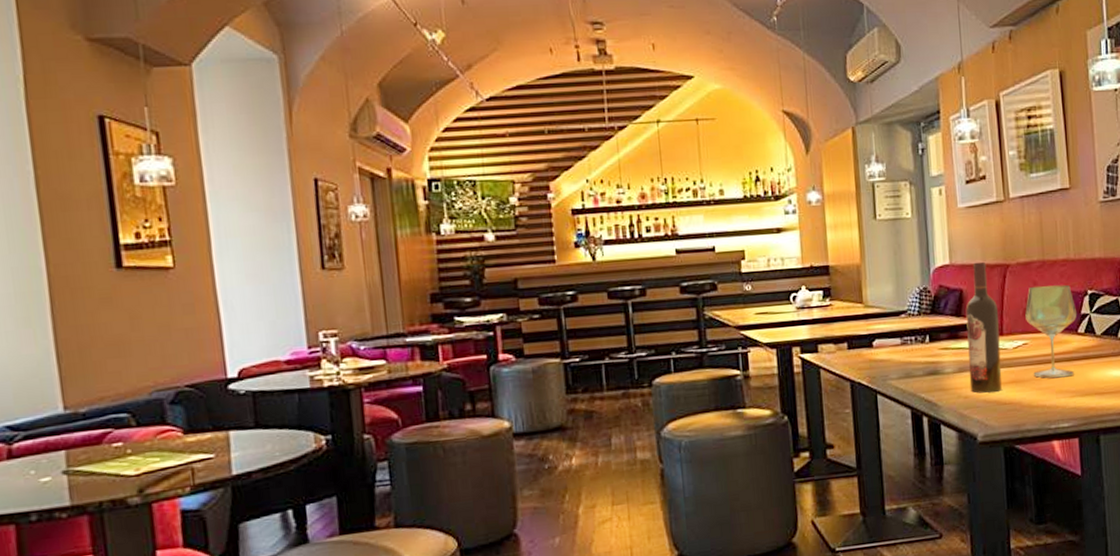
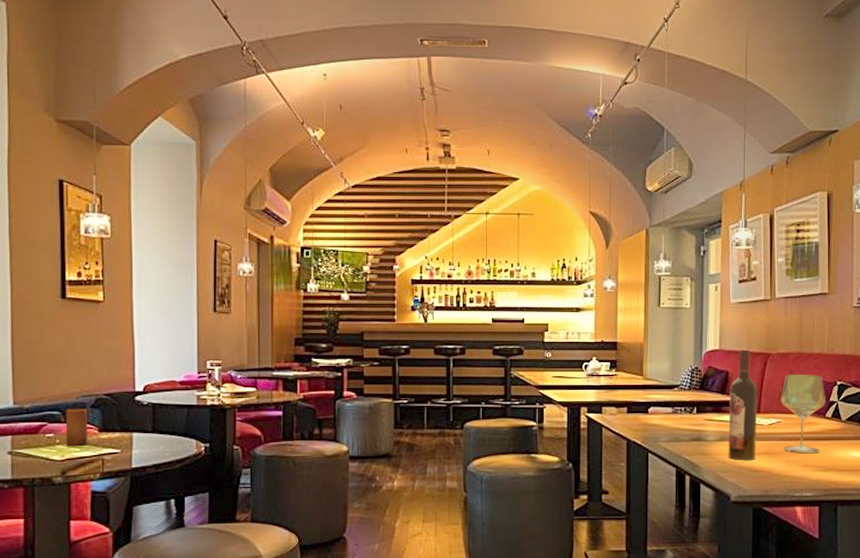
candle: none [137,406,170,458] -> present [65,409,88,447]

